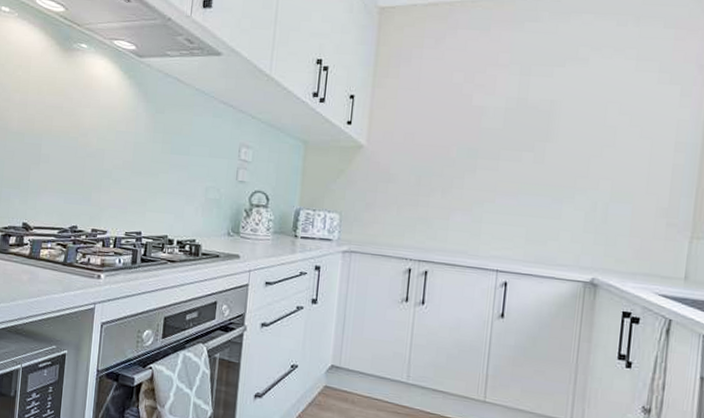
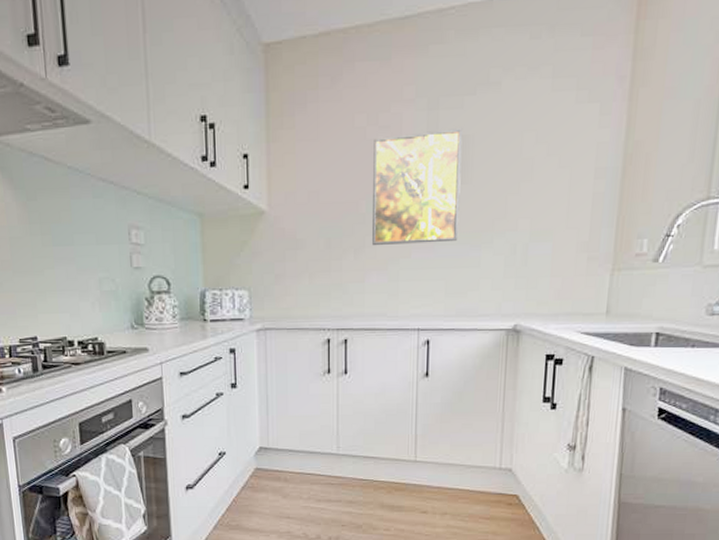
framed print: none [460,93,551,192] -> present [372,128,463,245]

